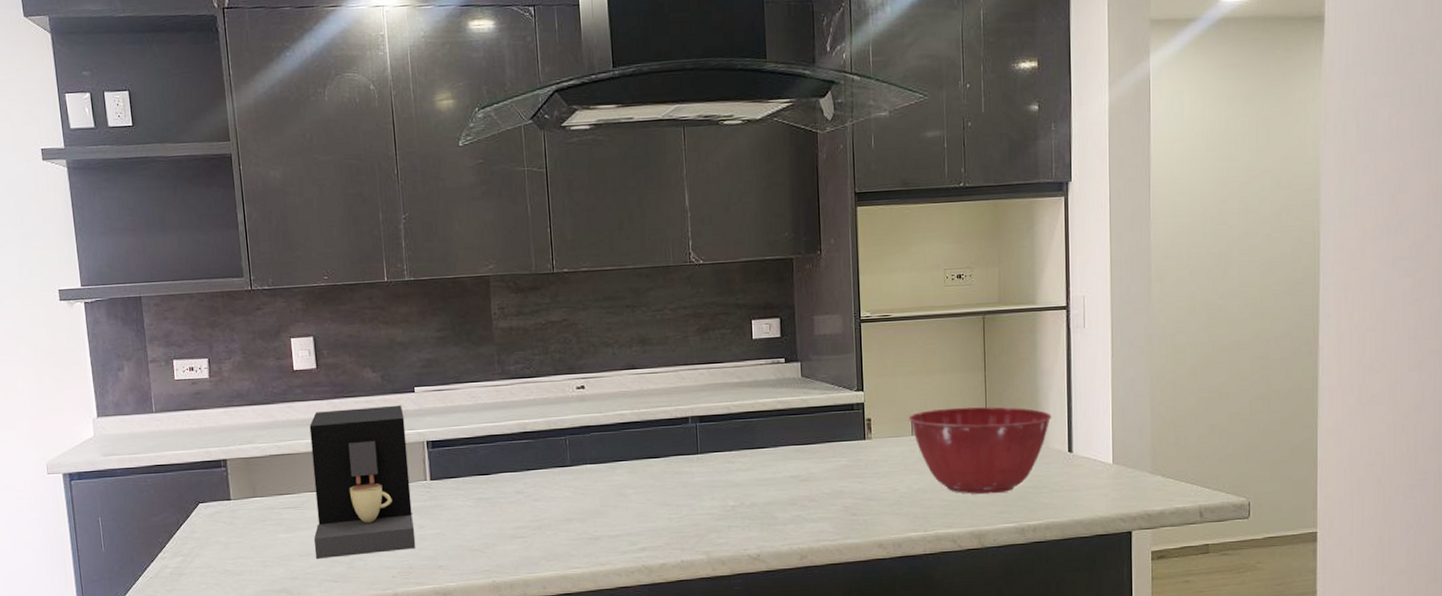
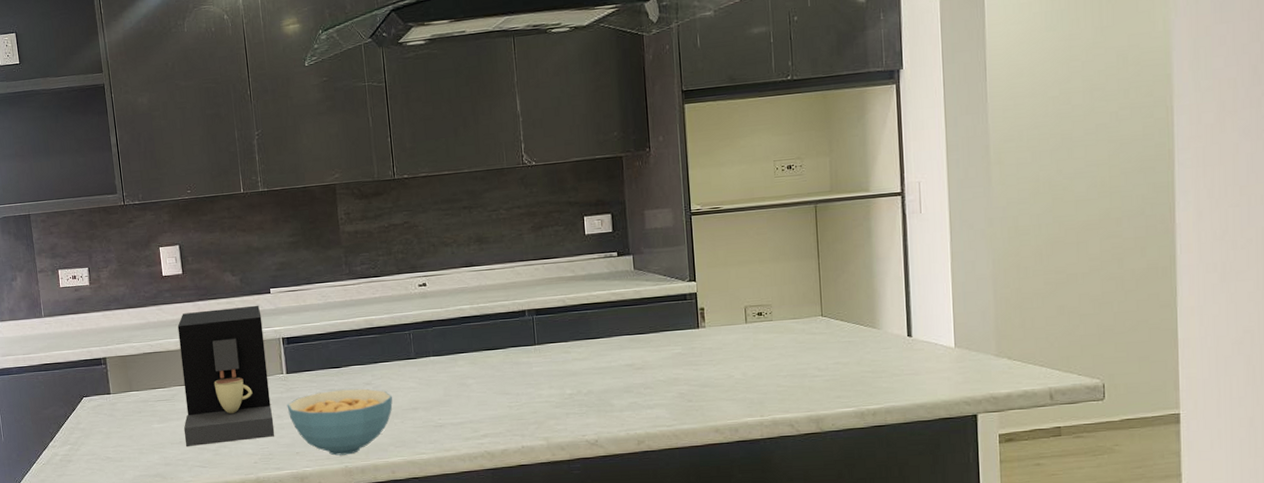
cereal bowl: none [430,497,546,570] -> present [287,388,393,456]
mixing bowl: present [908,406,1052,495] -> none [742,293,889,380]

